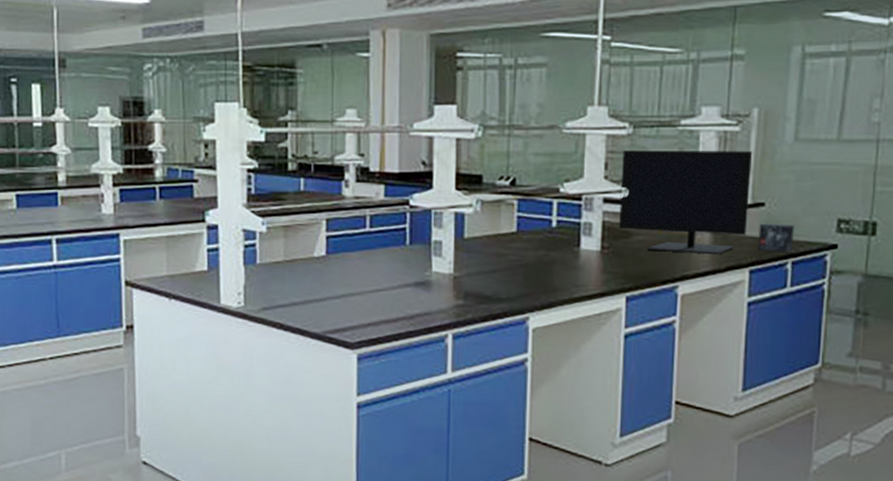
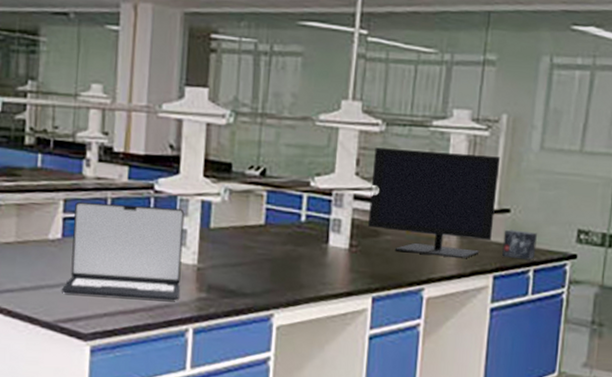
laptop: none [329,220,439,309] -> present [62,201,185,301]

